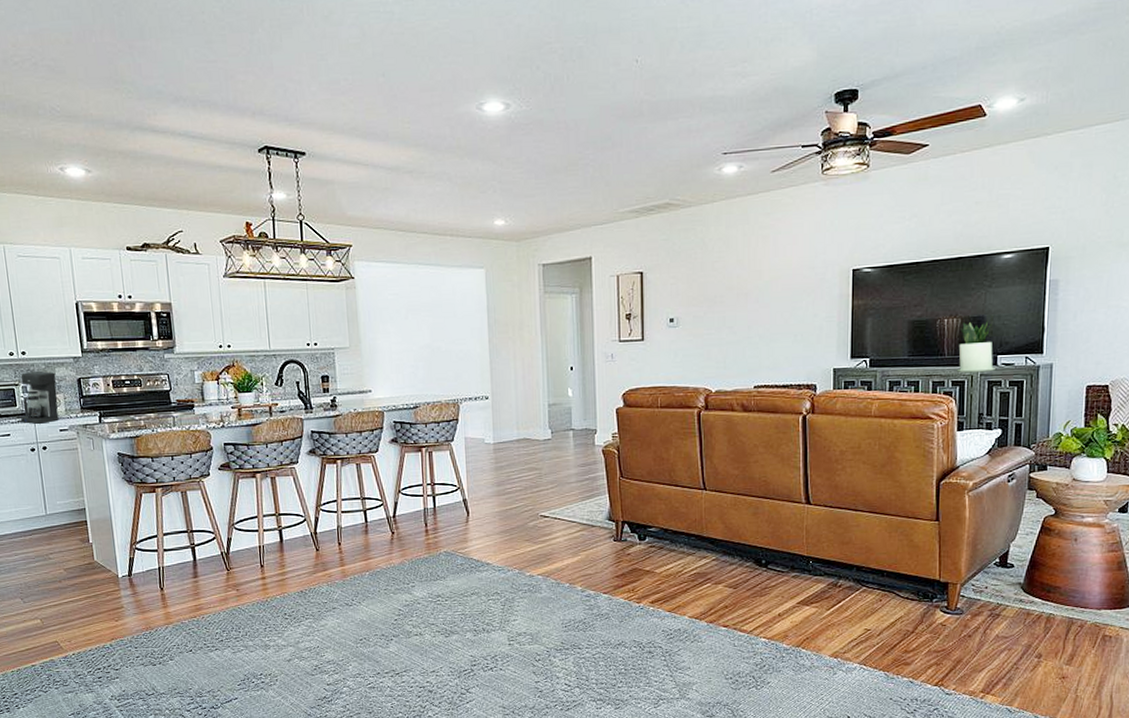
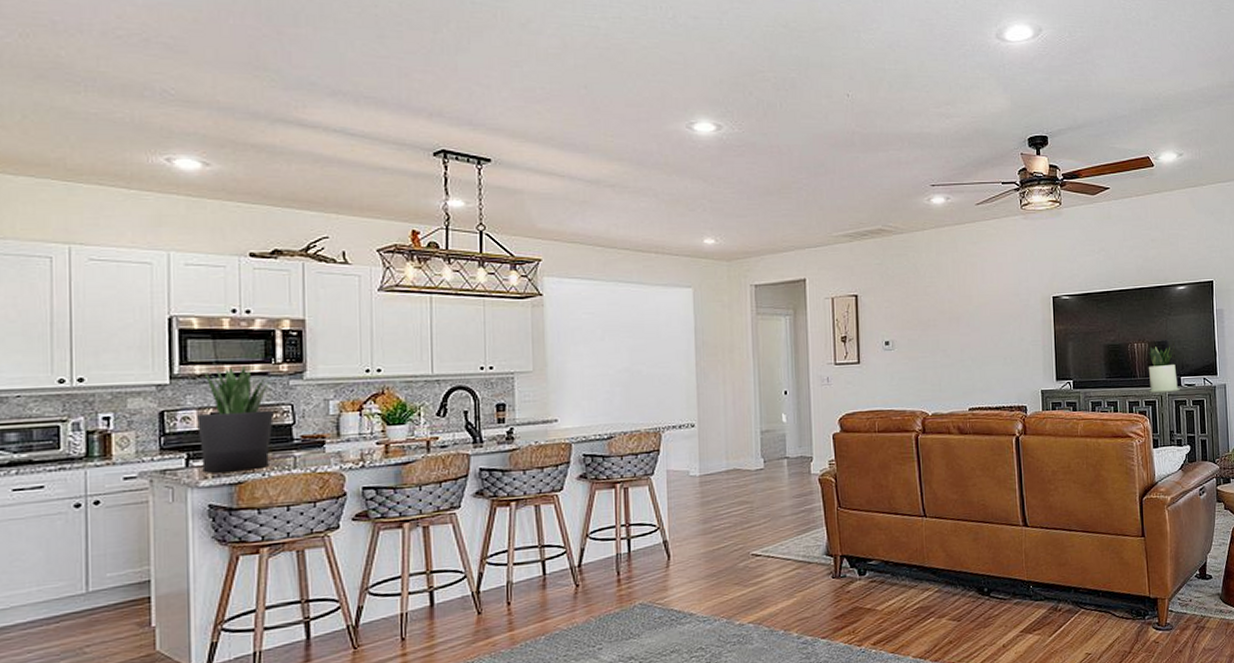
coffee maker: present [20,370,59,424] -> none [65,402,127,471]
planter: none [103,338,156,429] -> present [197,361,274,474]

